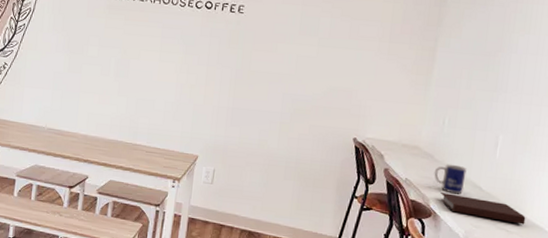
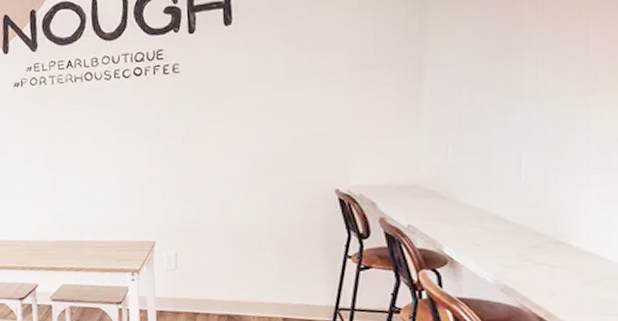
mug: present [434,164,467,195] -> none [443,198,485,233]
notebook: present [441,193,526,225] -> none [455,233,572,255]

